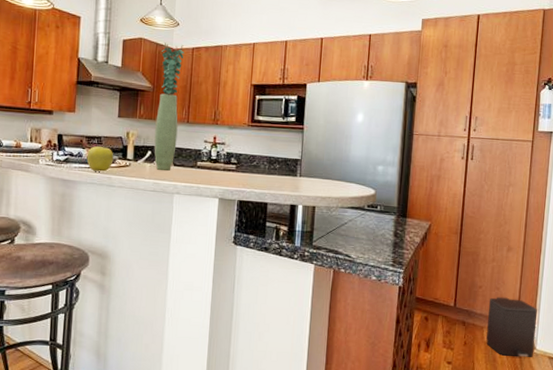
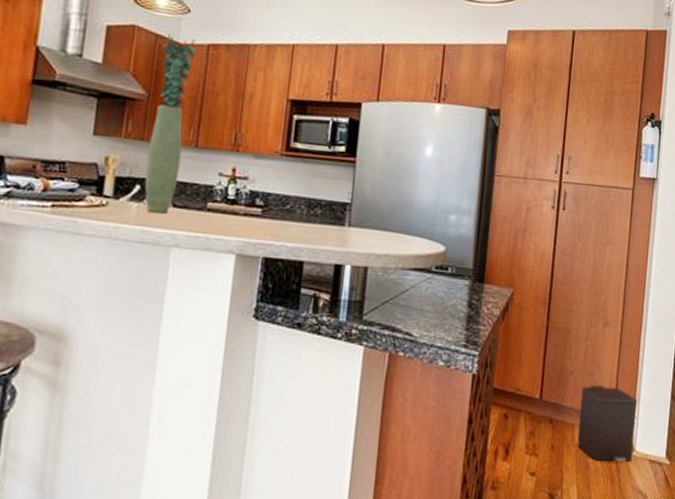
fruit: present [86,145,114,172] -> none [40,174,84,213]

